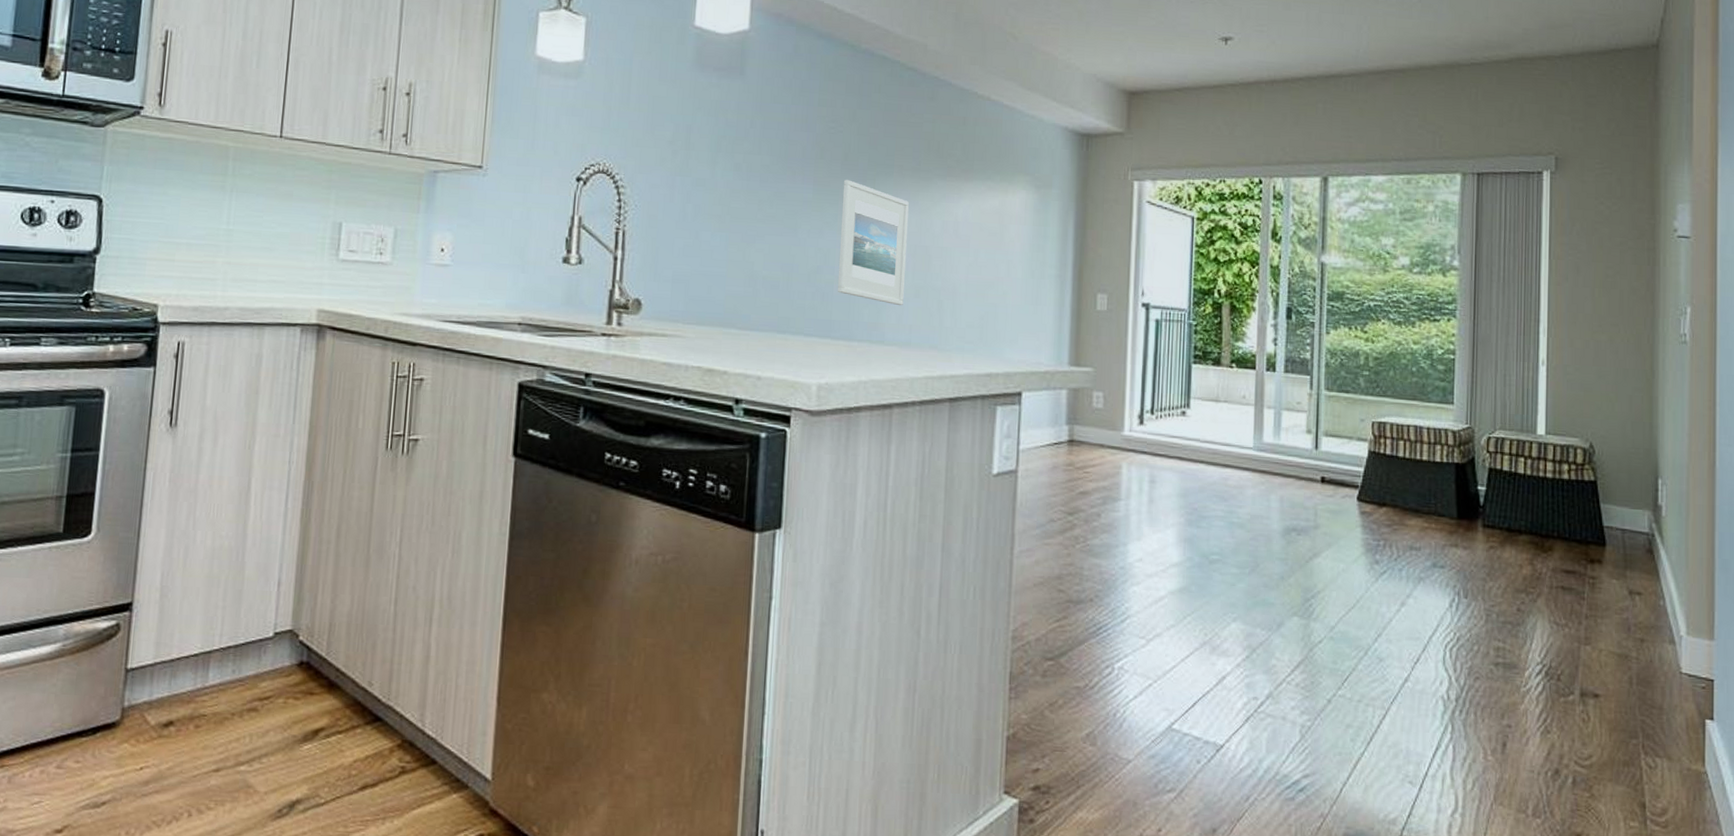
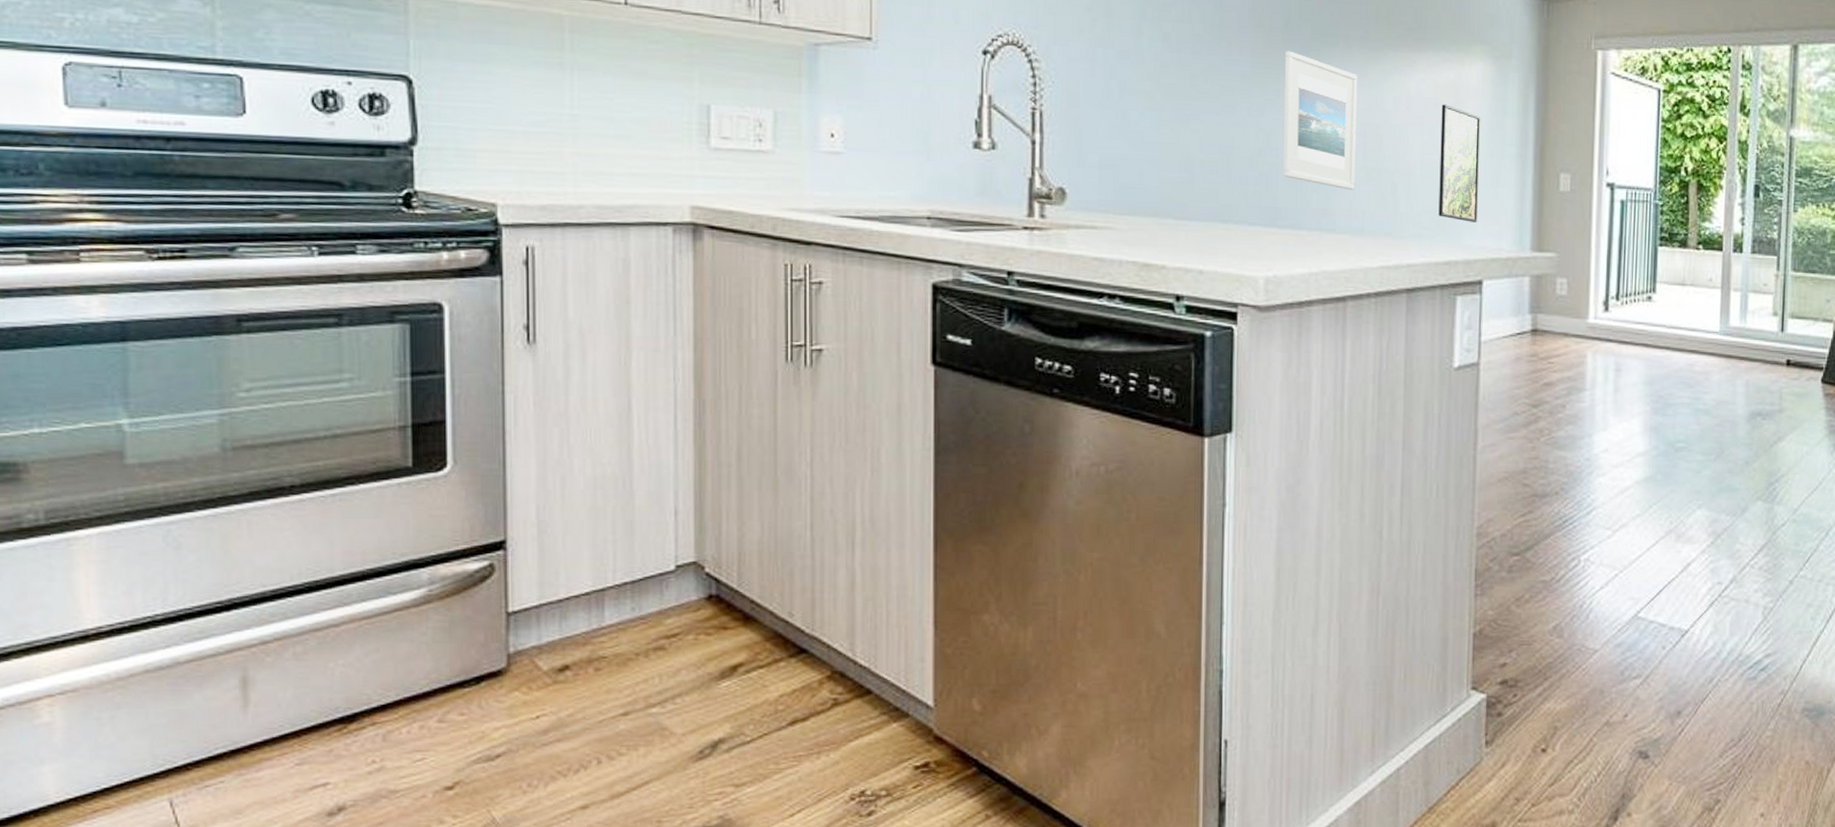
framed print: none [981,229,1023,338] -> present [1438,104,1481,222]

